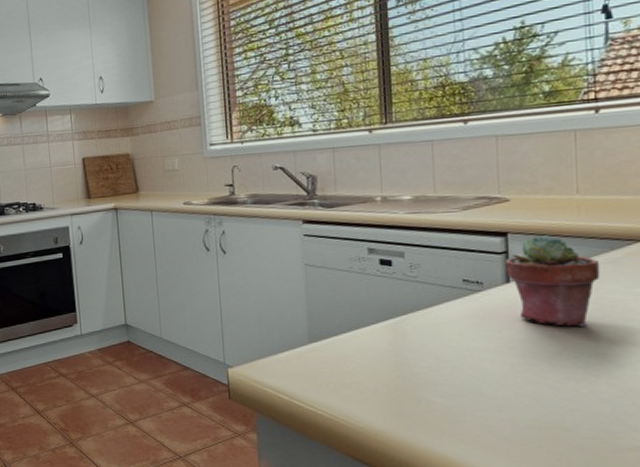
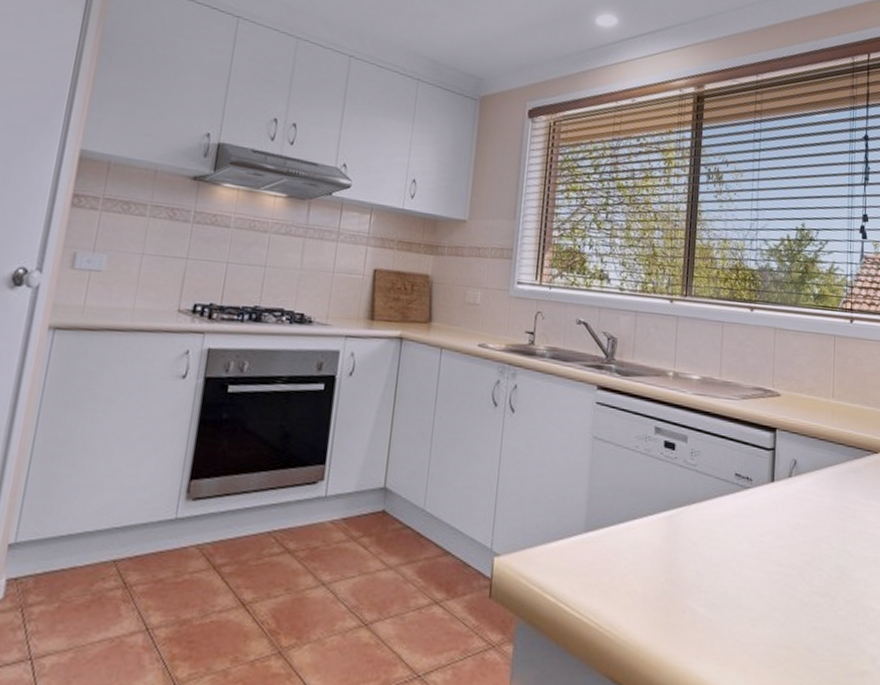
potted succulent: present [504,235,600,327] -> none [771,435,846,536]

